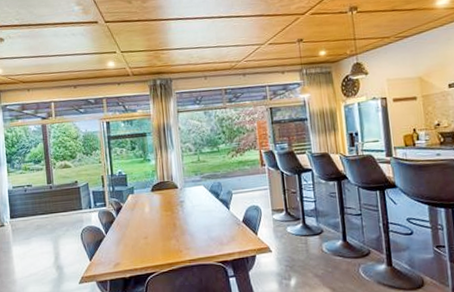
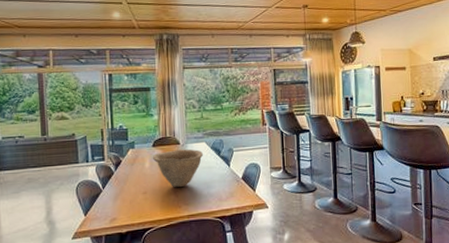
bowl: none [151,192,202,232] -> present [152,149,204,188]

